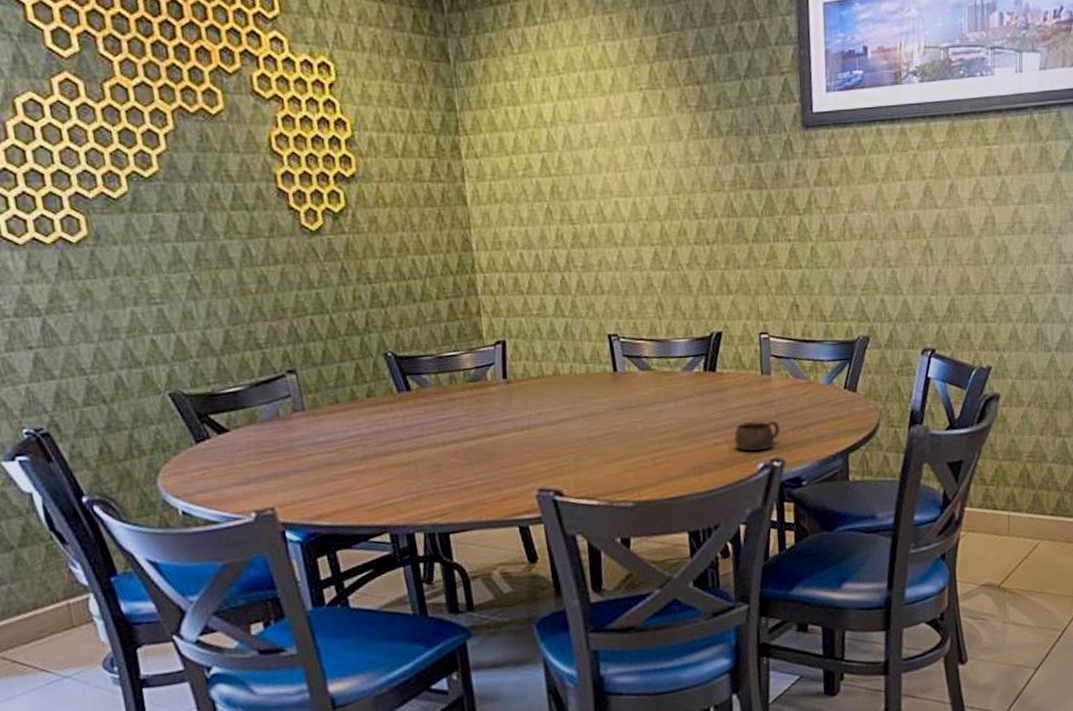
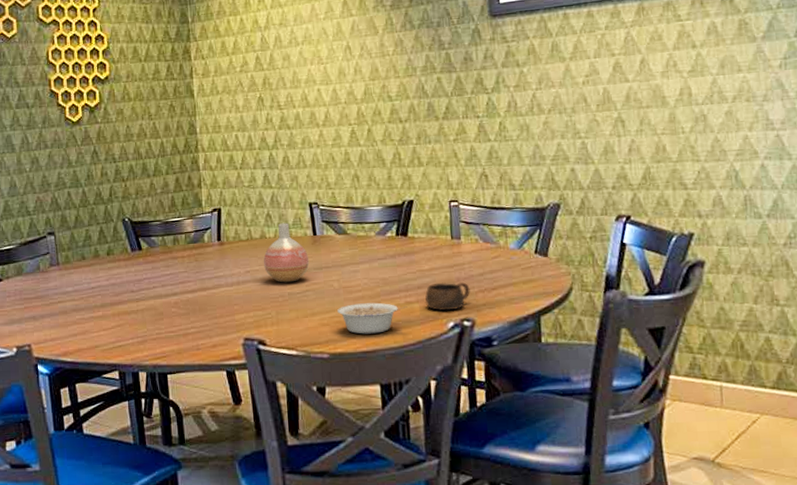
vase: none [558,357,610,426] -> present [264,223,310,283]
legume: none [642,444,716,480] -> present [337,302,407,334]

